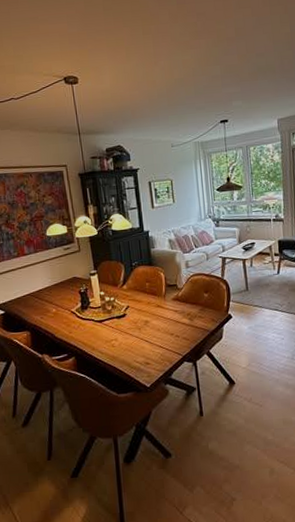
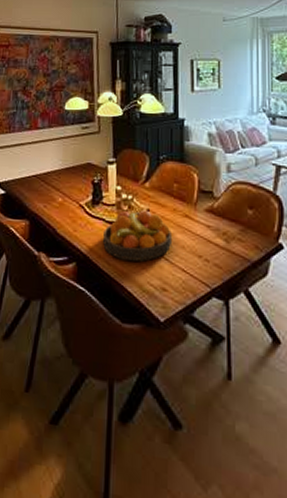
fruit bowl: none [94,307,149,348] -> present [103,210,171,262]

